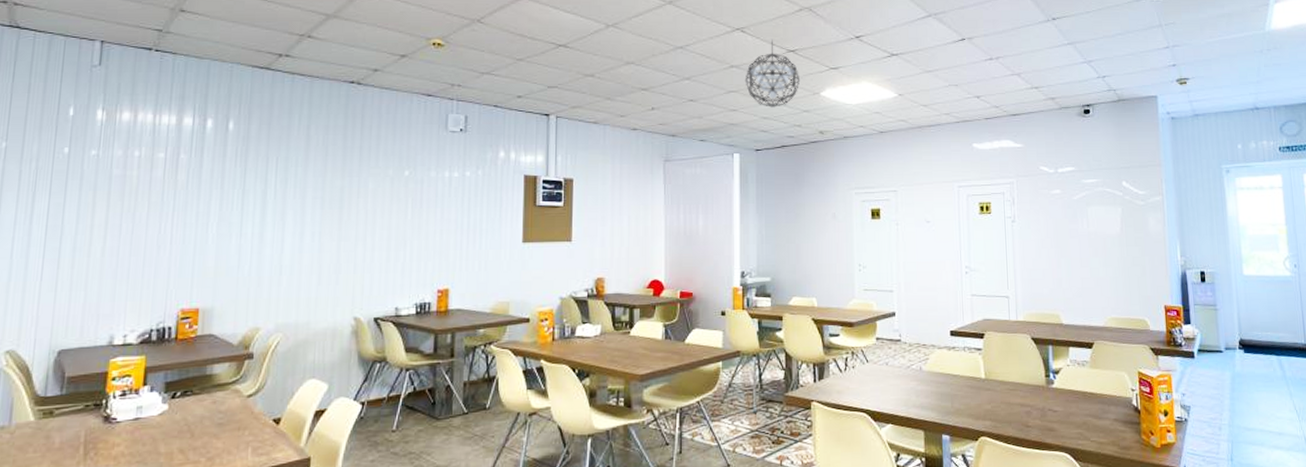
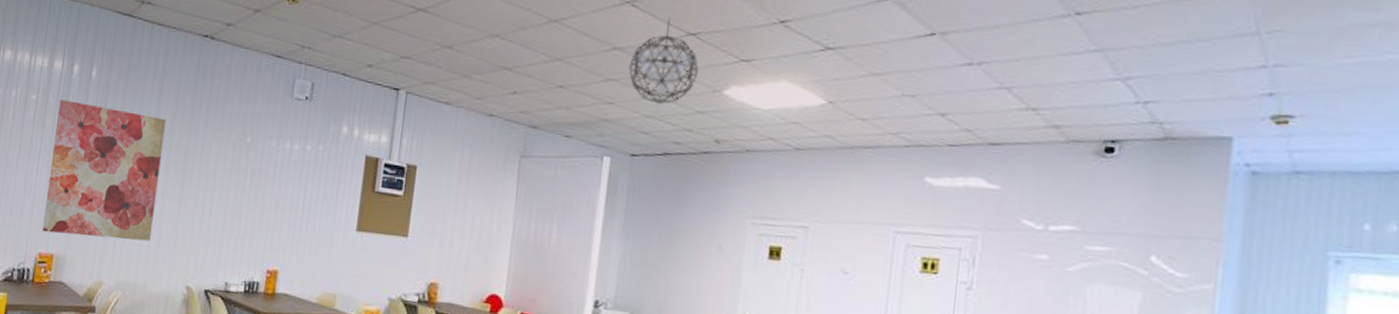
wall art: none [183,155,317,288] -> present [42,99,166,242]

